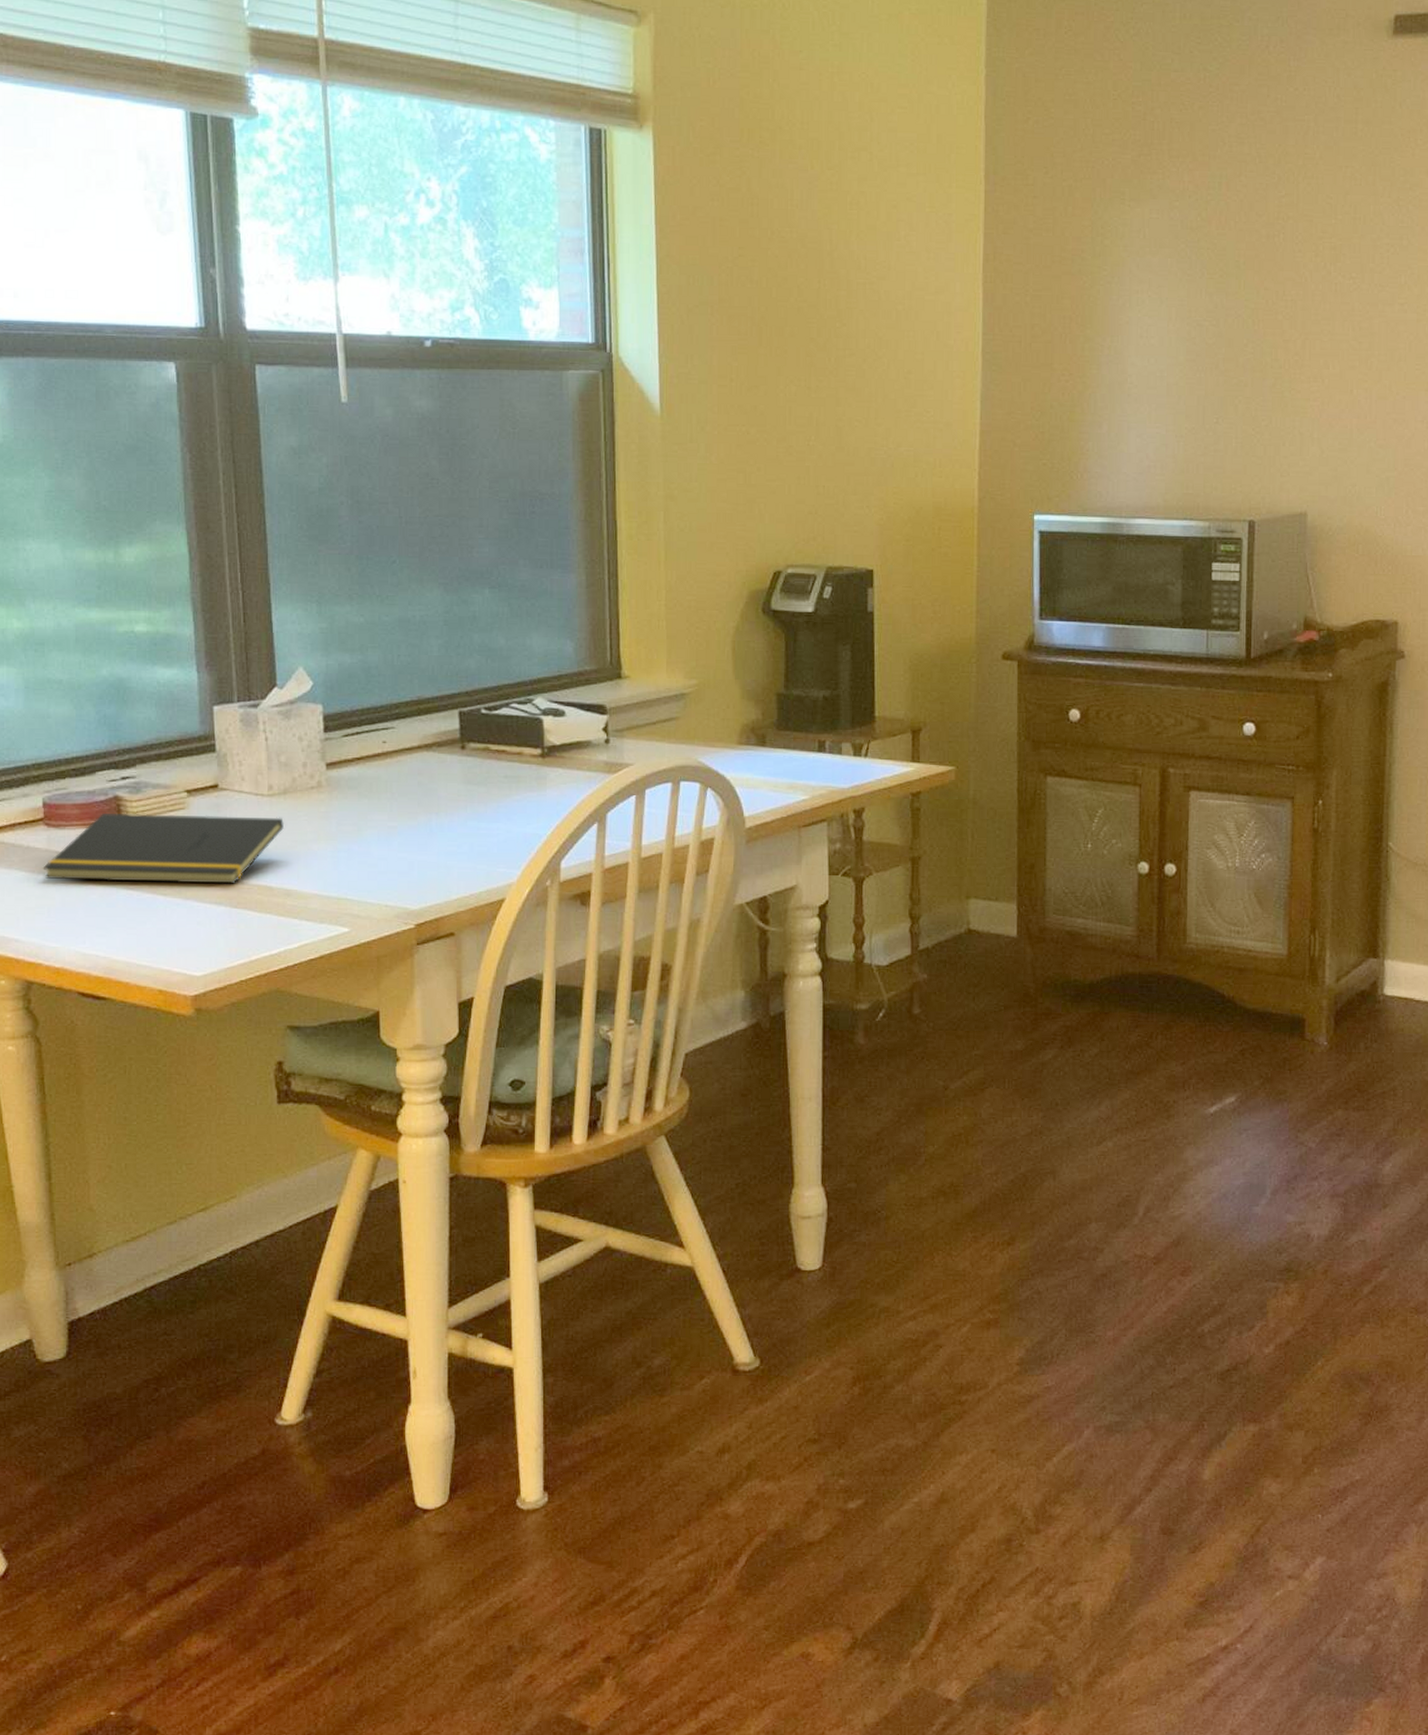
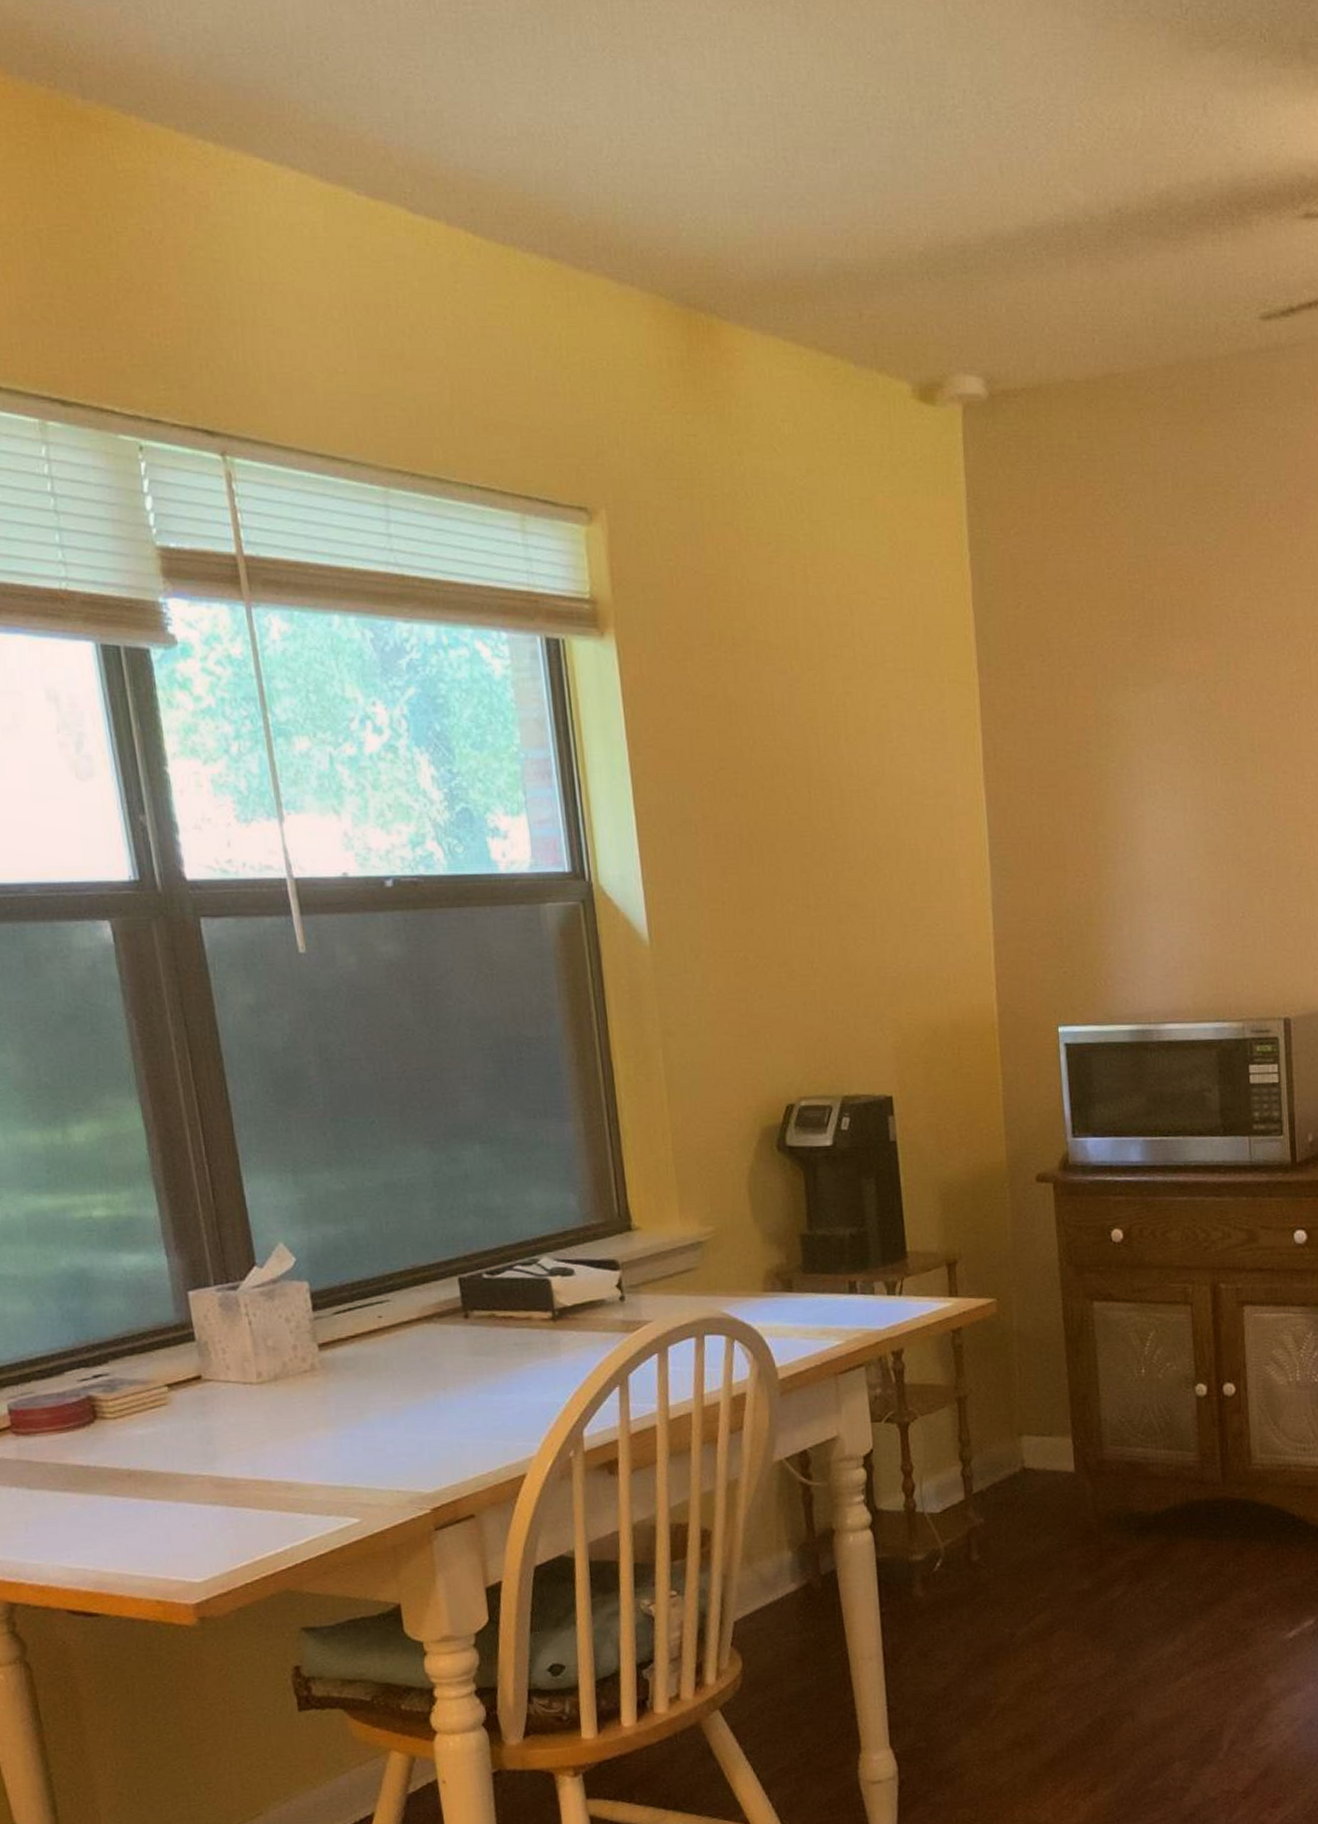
notepad: present [43,813,284,884] -> none [15,1405,278,1491]

